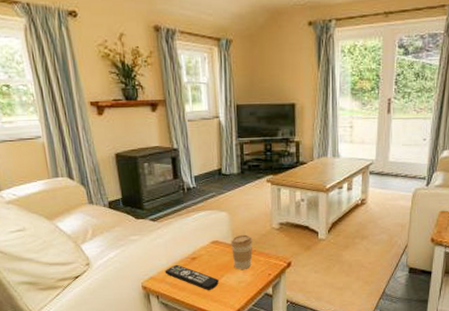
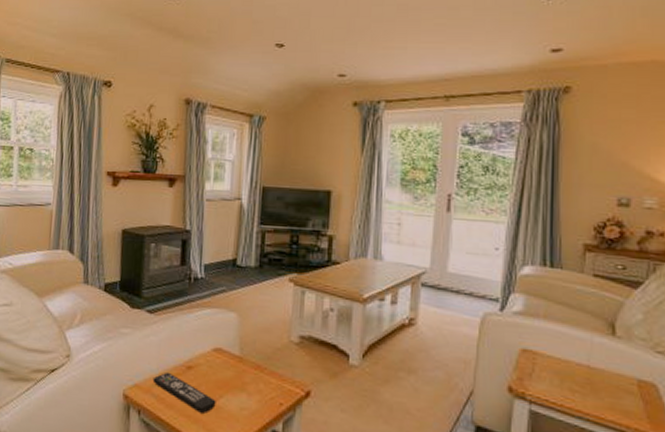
coffee cup: present [230,234,253,269] -> none [235,344,265,392]

